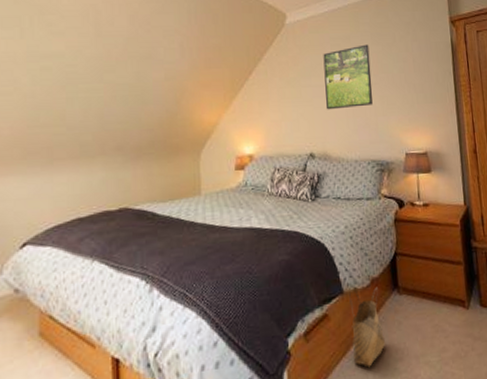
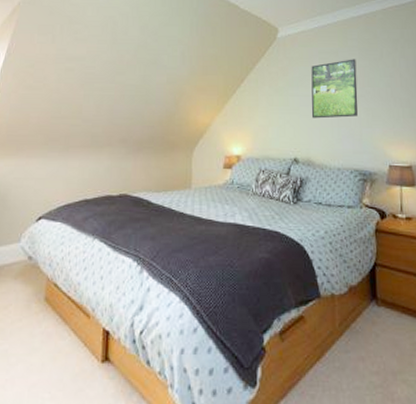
woven basket: present [349,288,386,368] -> none [326,296,362,376]

